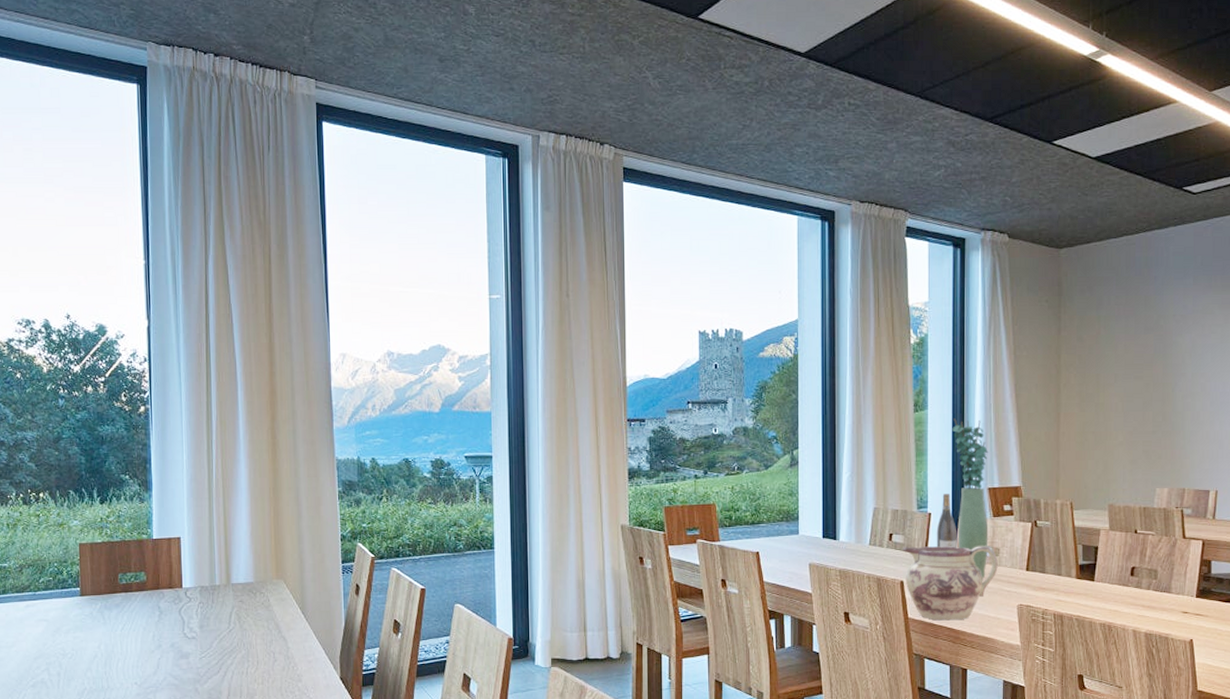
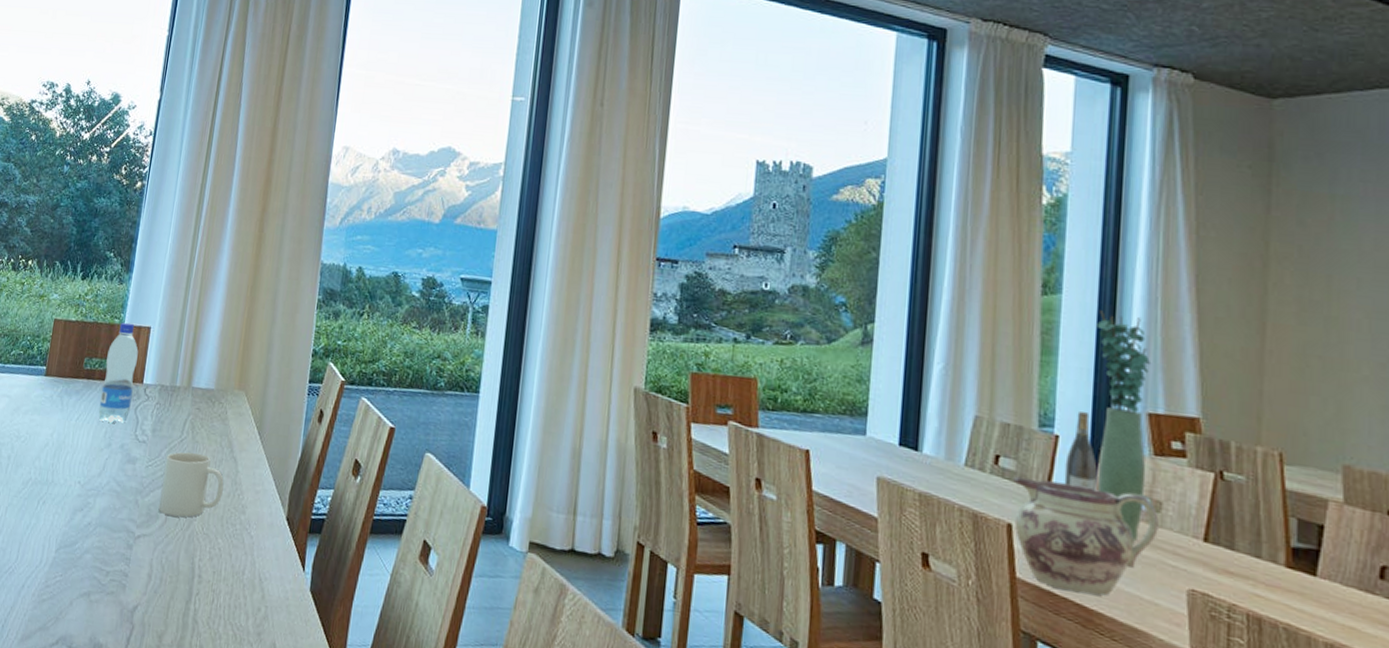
bottle: none [141,536,174,628] -> present [98,322,139,424]
mug: none [217,638,278,695] -> present [158,452,224,518]

